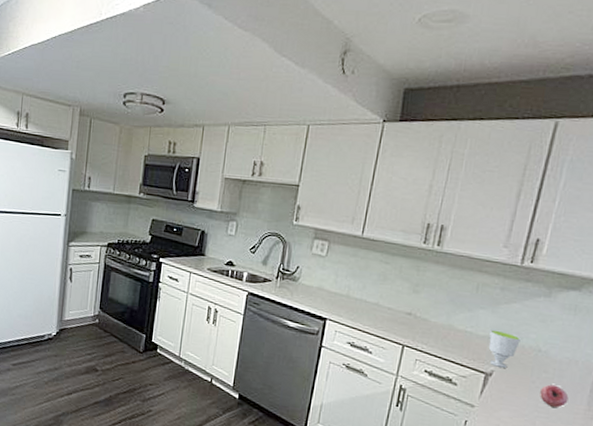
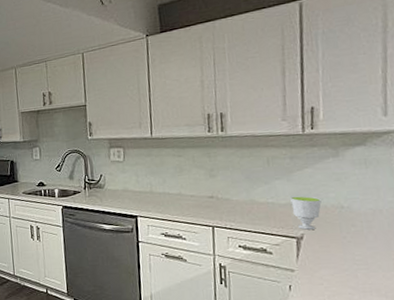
fruit: present [540,384,569,408] -> none [353,236,383,257]

